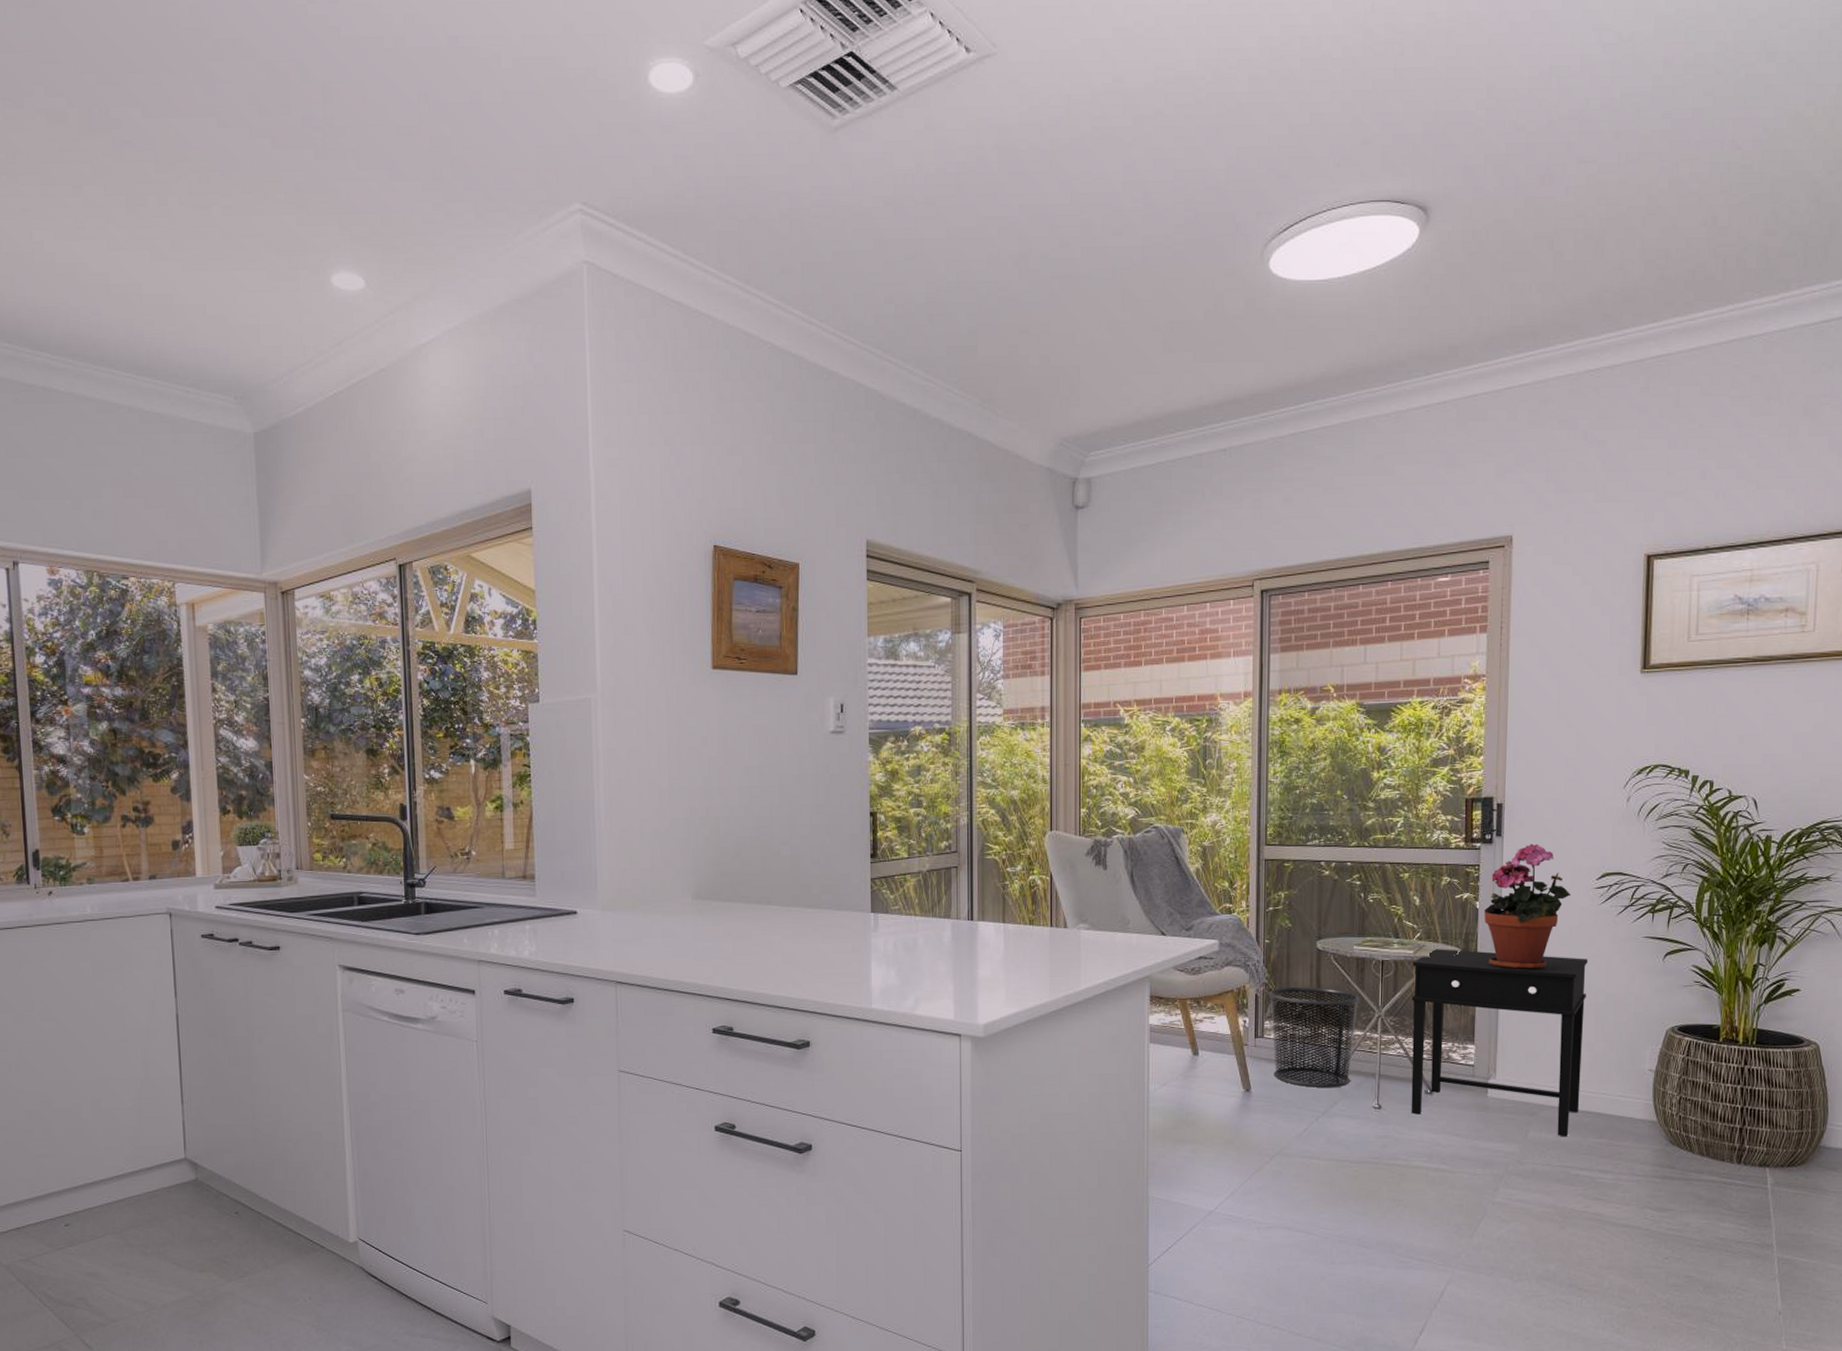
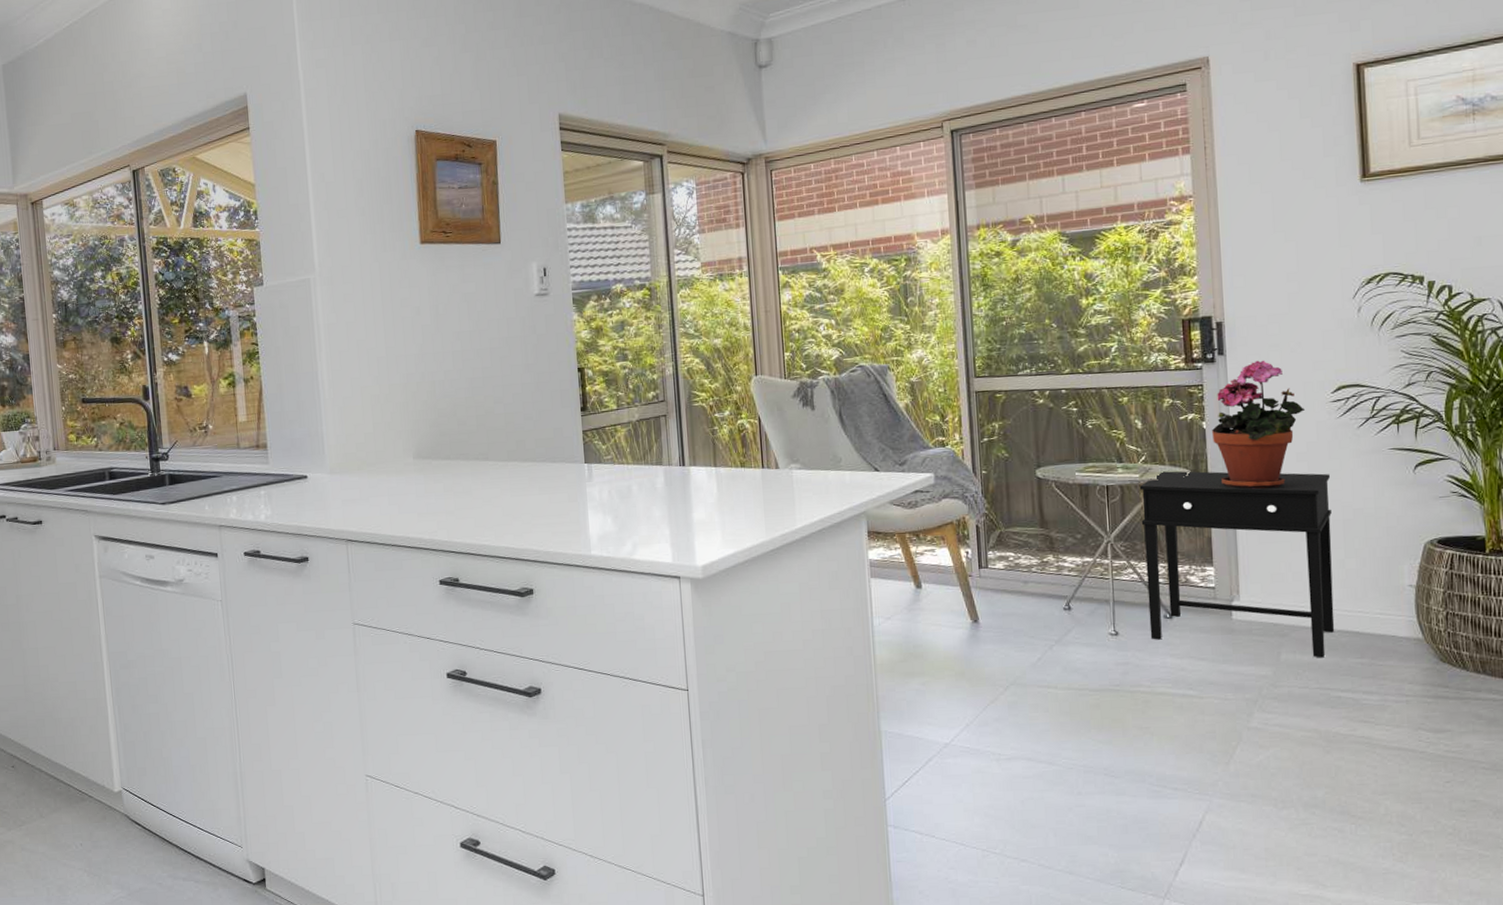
waste bin: present [1269,987,1360,1088] -> none [990,515,1087,617]

